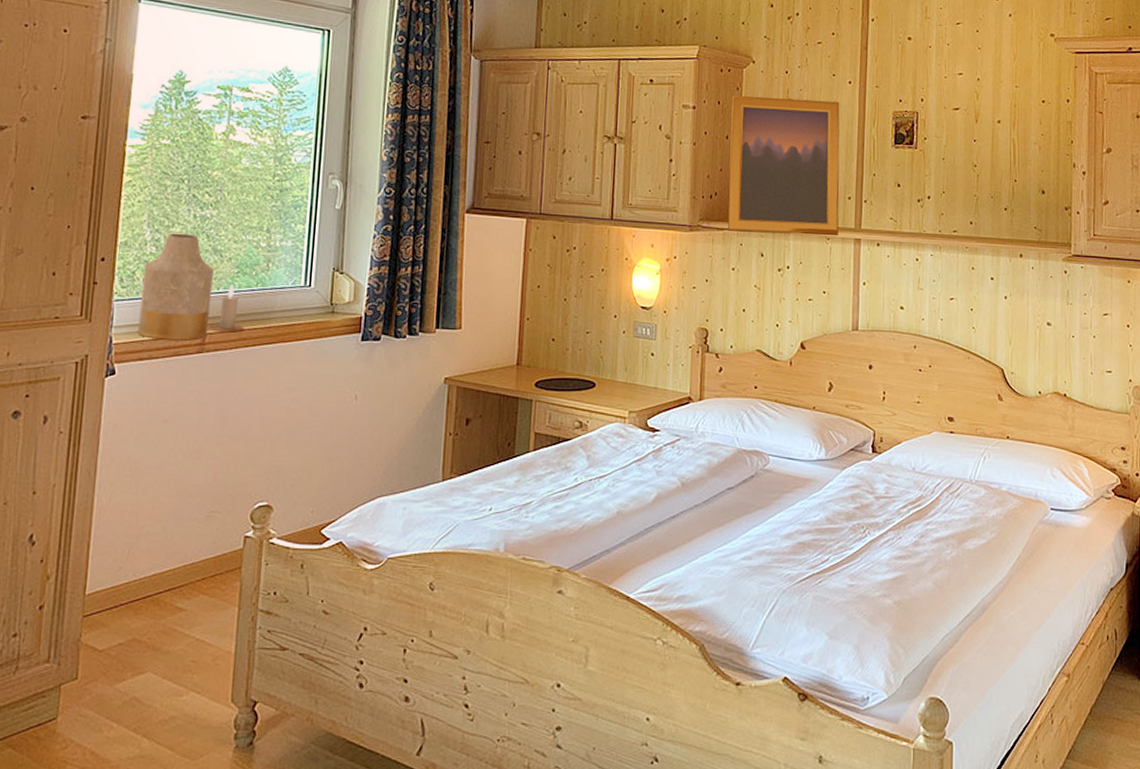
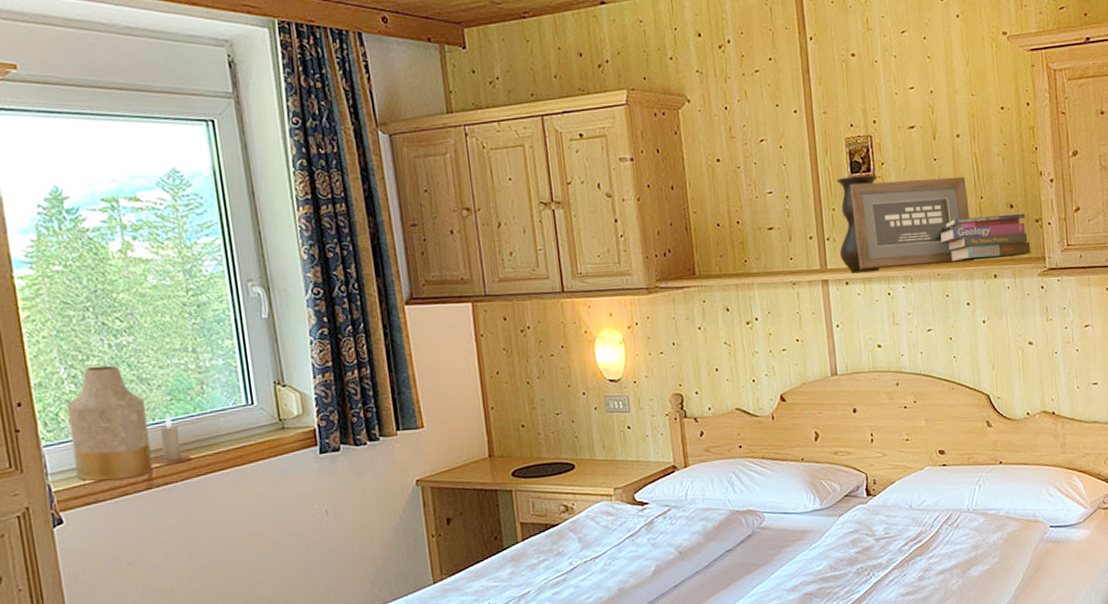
picture frame: present [728,95,840,236] -> none [670,134,804,289]
vase: none [874,146,919,237] -> present [836,174,879,274]
picture frame: none [891,154,1003,240] -> present [850,176,974,270]
books: none [971,197,1057,240] -> present [939,213,1030,262]

